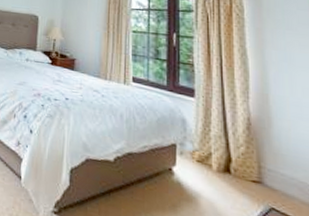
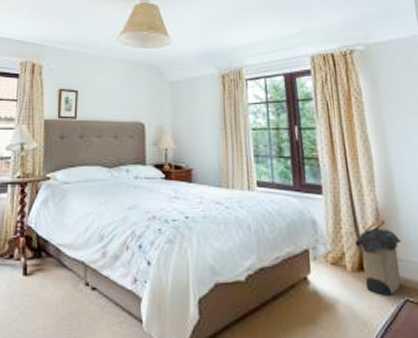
laundry hamper: none [223,129,273,201] -> present [354,219,402,296]

